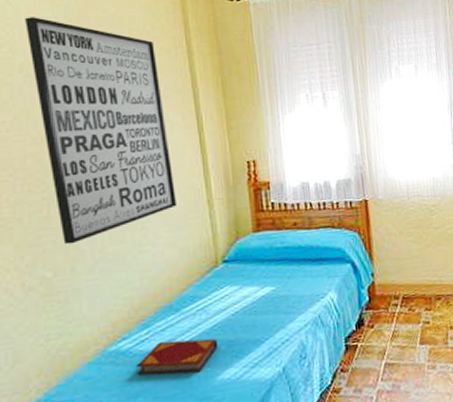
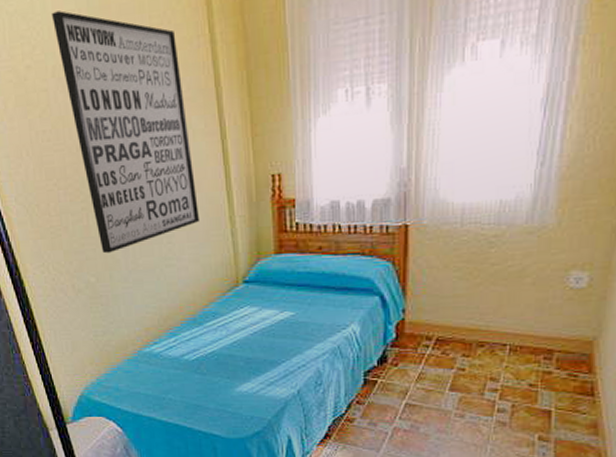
hardback book: present [137,338,219,376] -> none [166,351,237,382]

